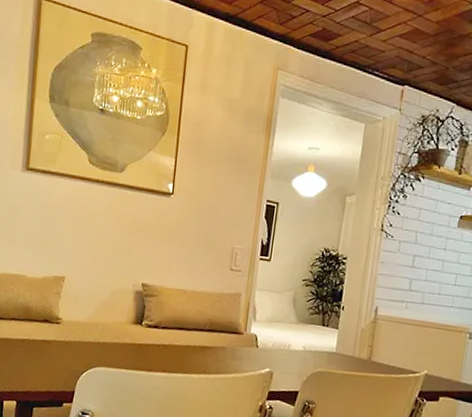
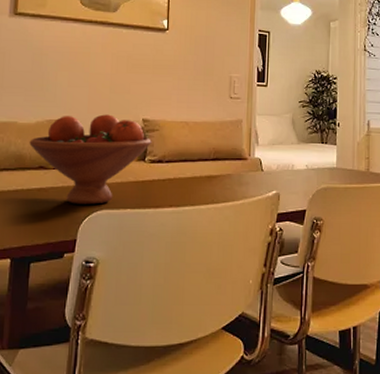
fruit bowl: none [36,273,149,361] -> present [29,114,152,205]

